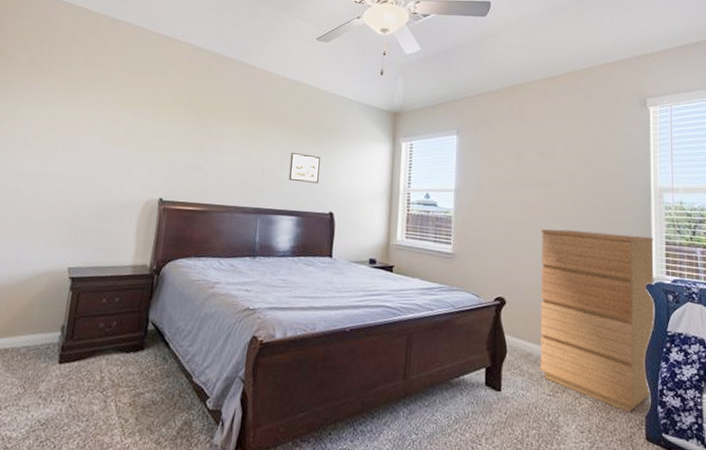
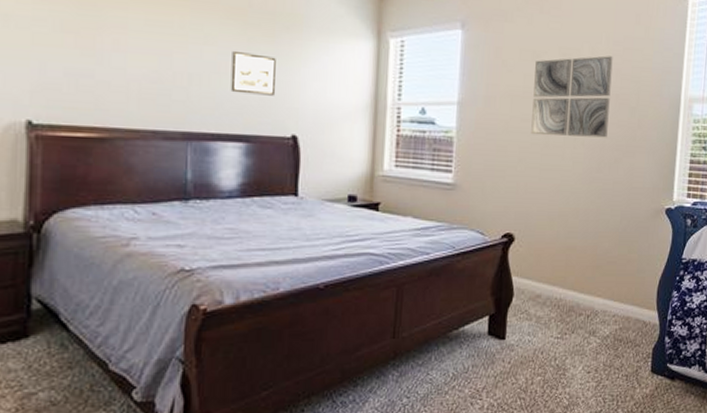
wall art: none [516,154,585,220] -> present [531,55,613,138]
dresser: present [540,229,655,413] -> none [548,149,678,347]

